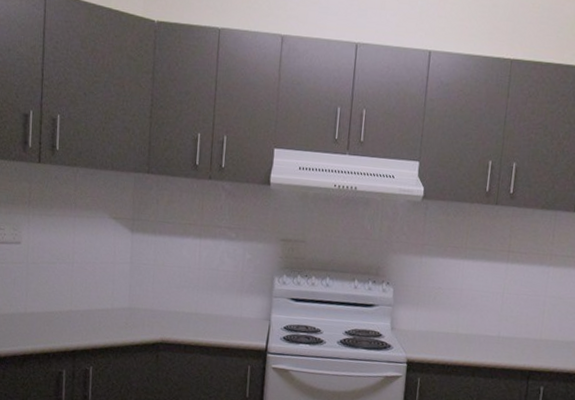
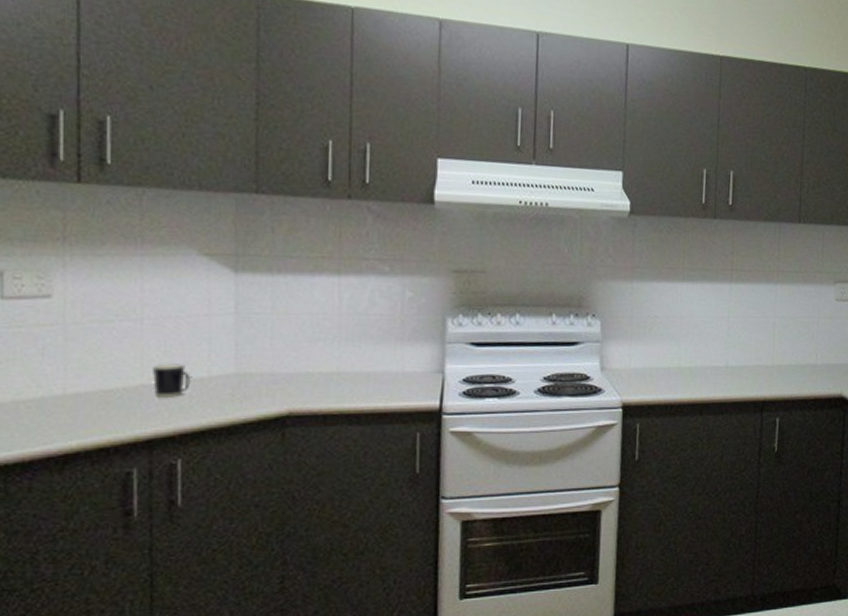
mug: none [77,296,101,322] -> present [153,363,191,399]

